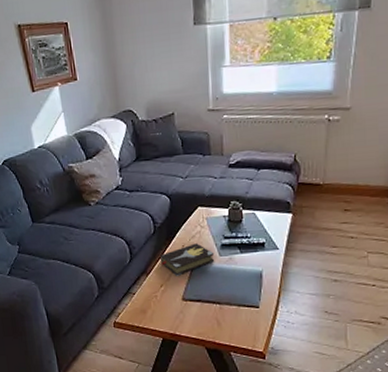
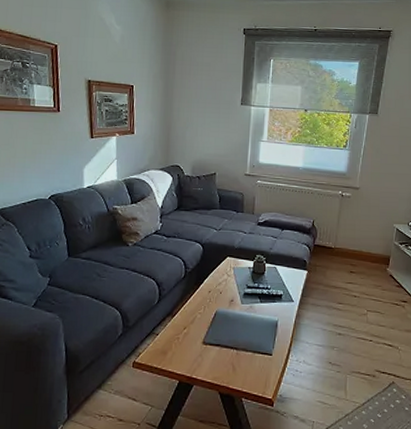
hardback book: present [160,243,215,276] -> none [186,290,237,320]

